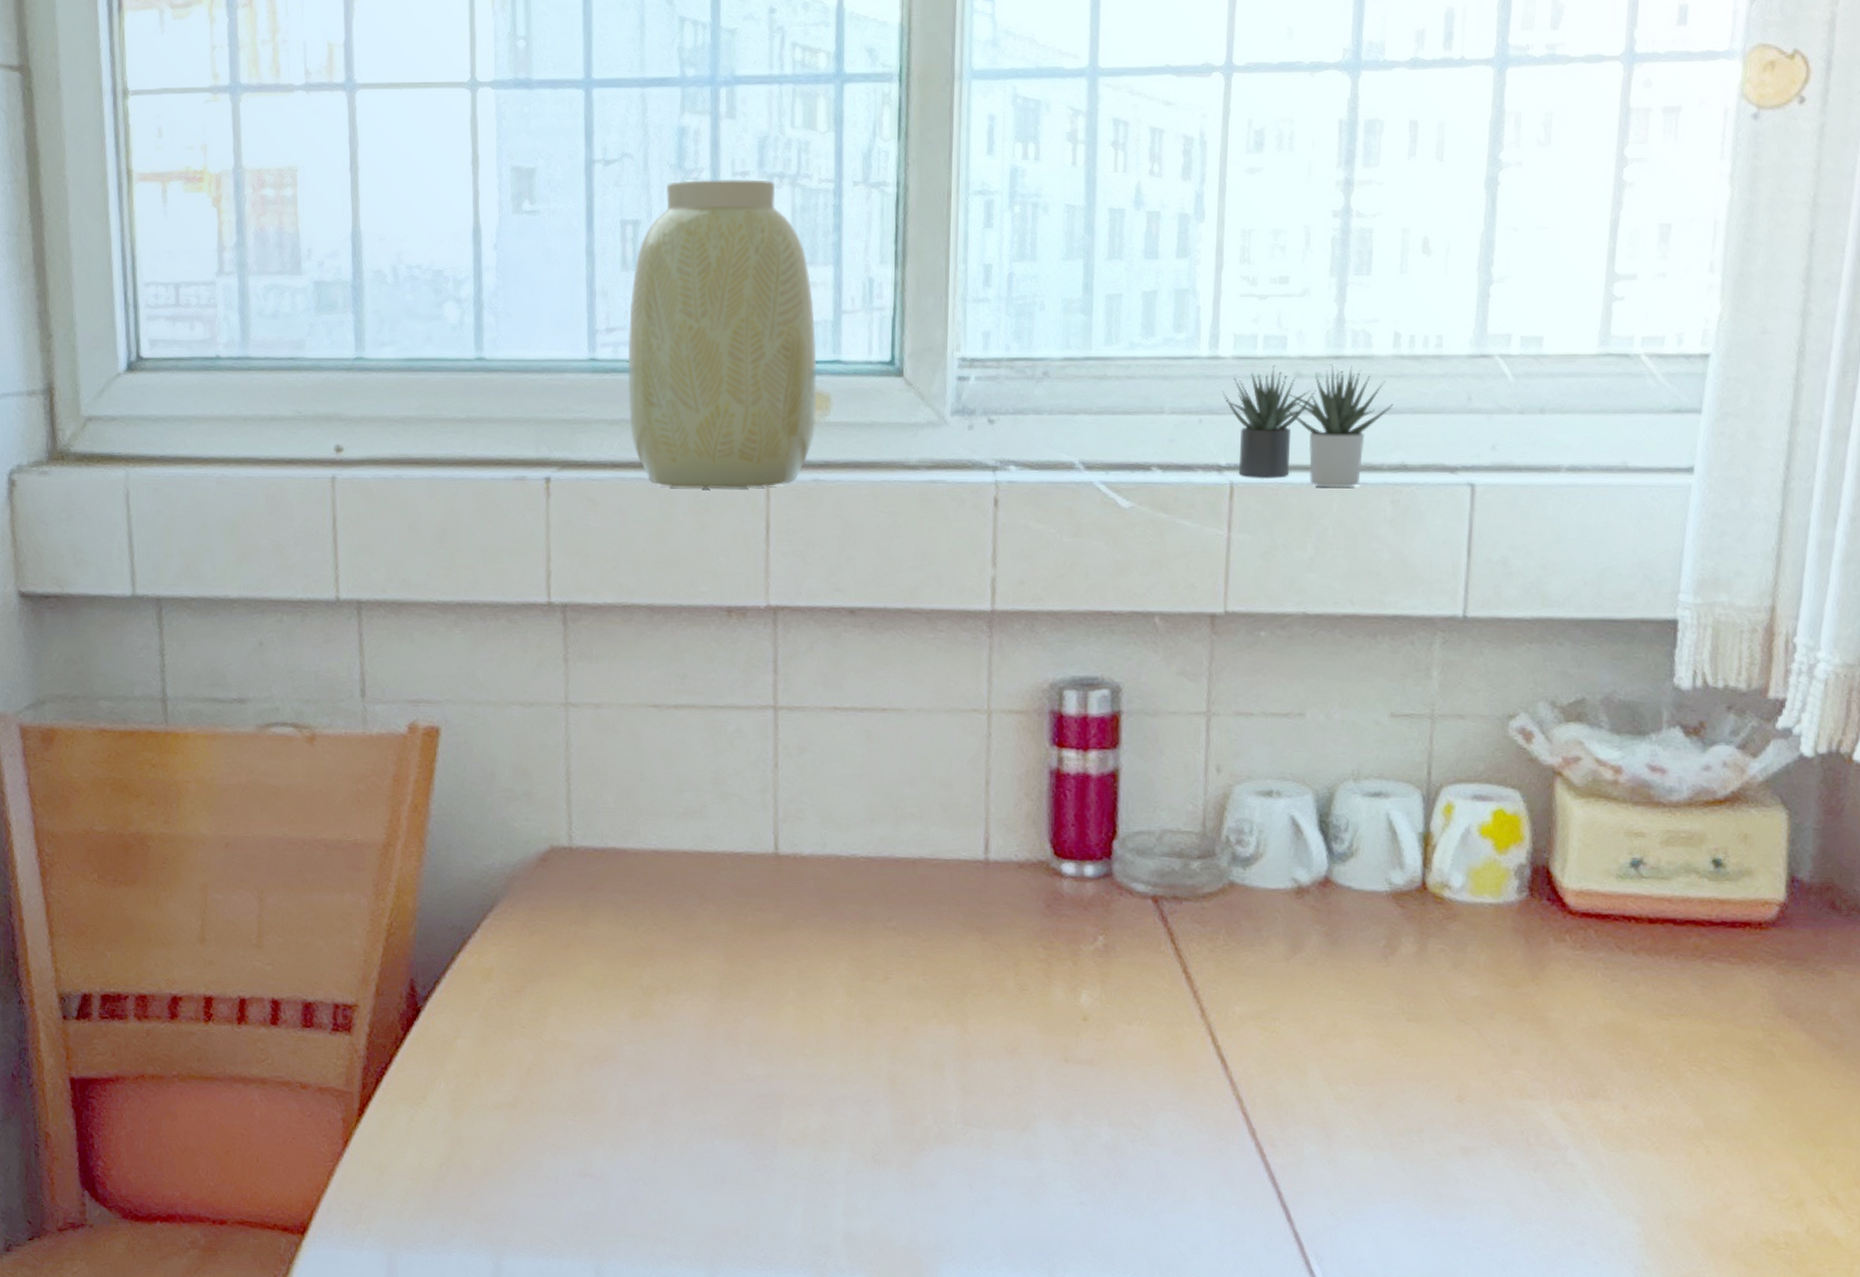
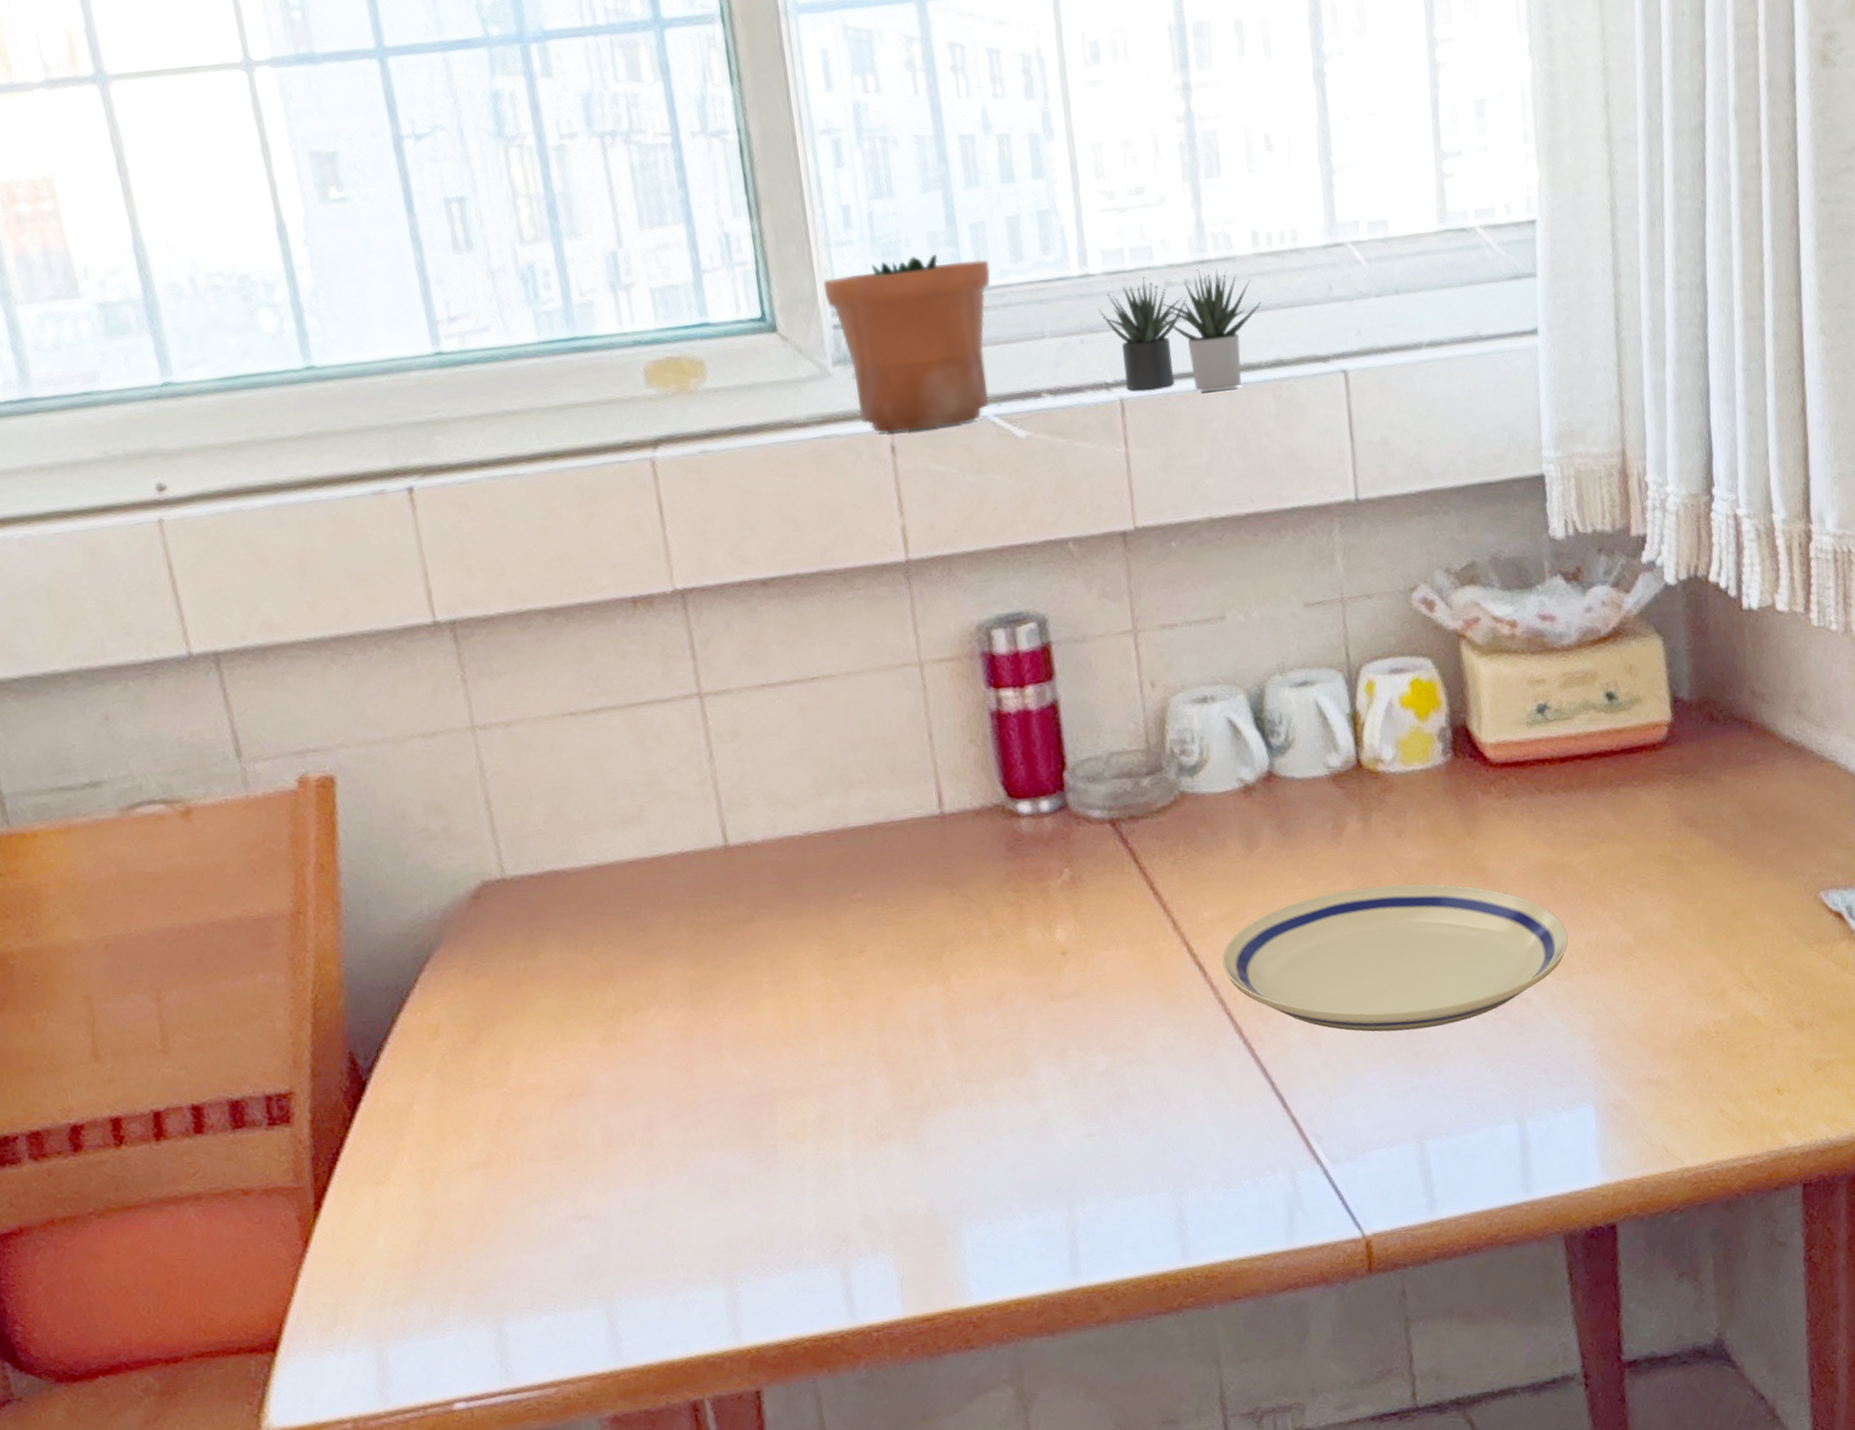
vase: present [627,179,817,489] -> none [468,139,694,480]
planter: none [954,319,1119,487] -> present [823,254,990,432]
plate: none [1246,1012,1628,1172] -> present [1222,884,1568,1032]

